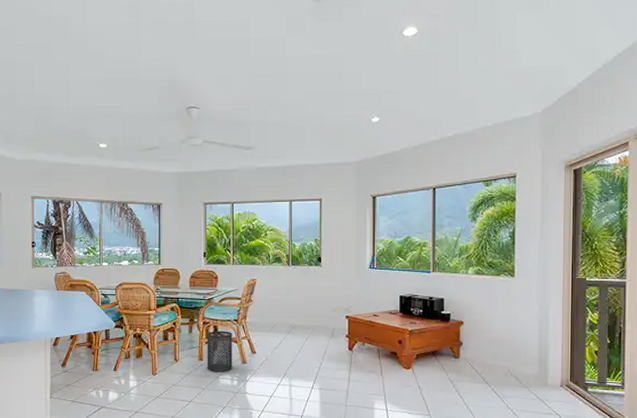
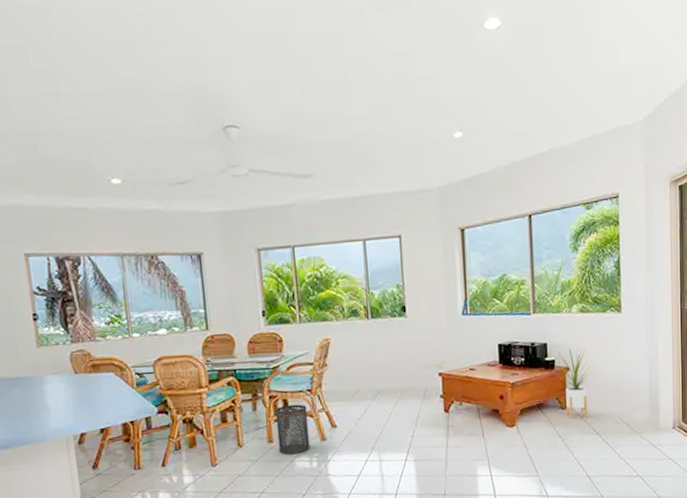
house plant: none [454,304,483,368] -> present [558,346,591,418]

